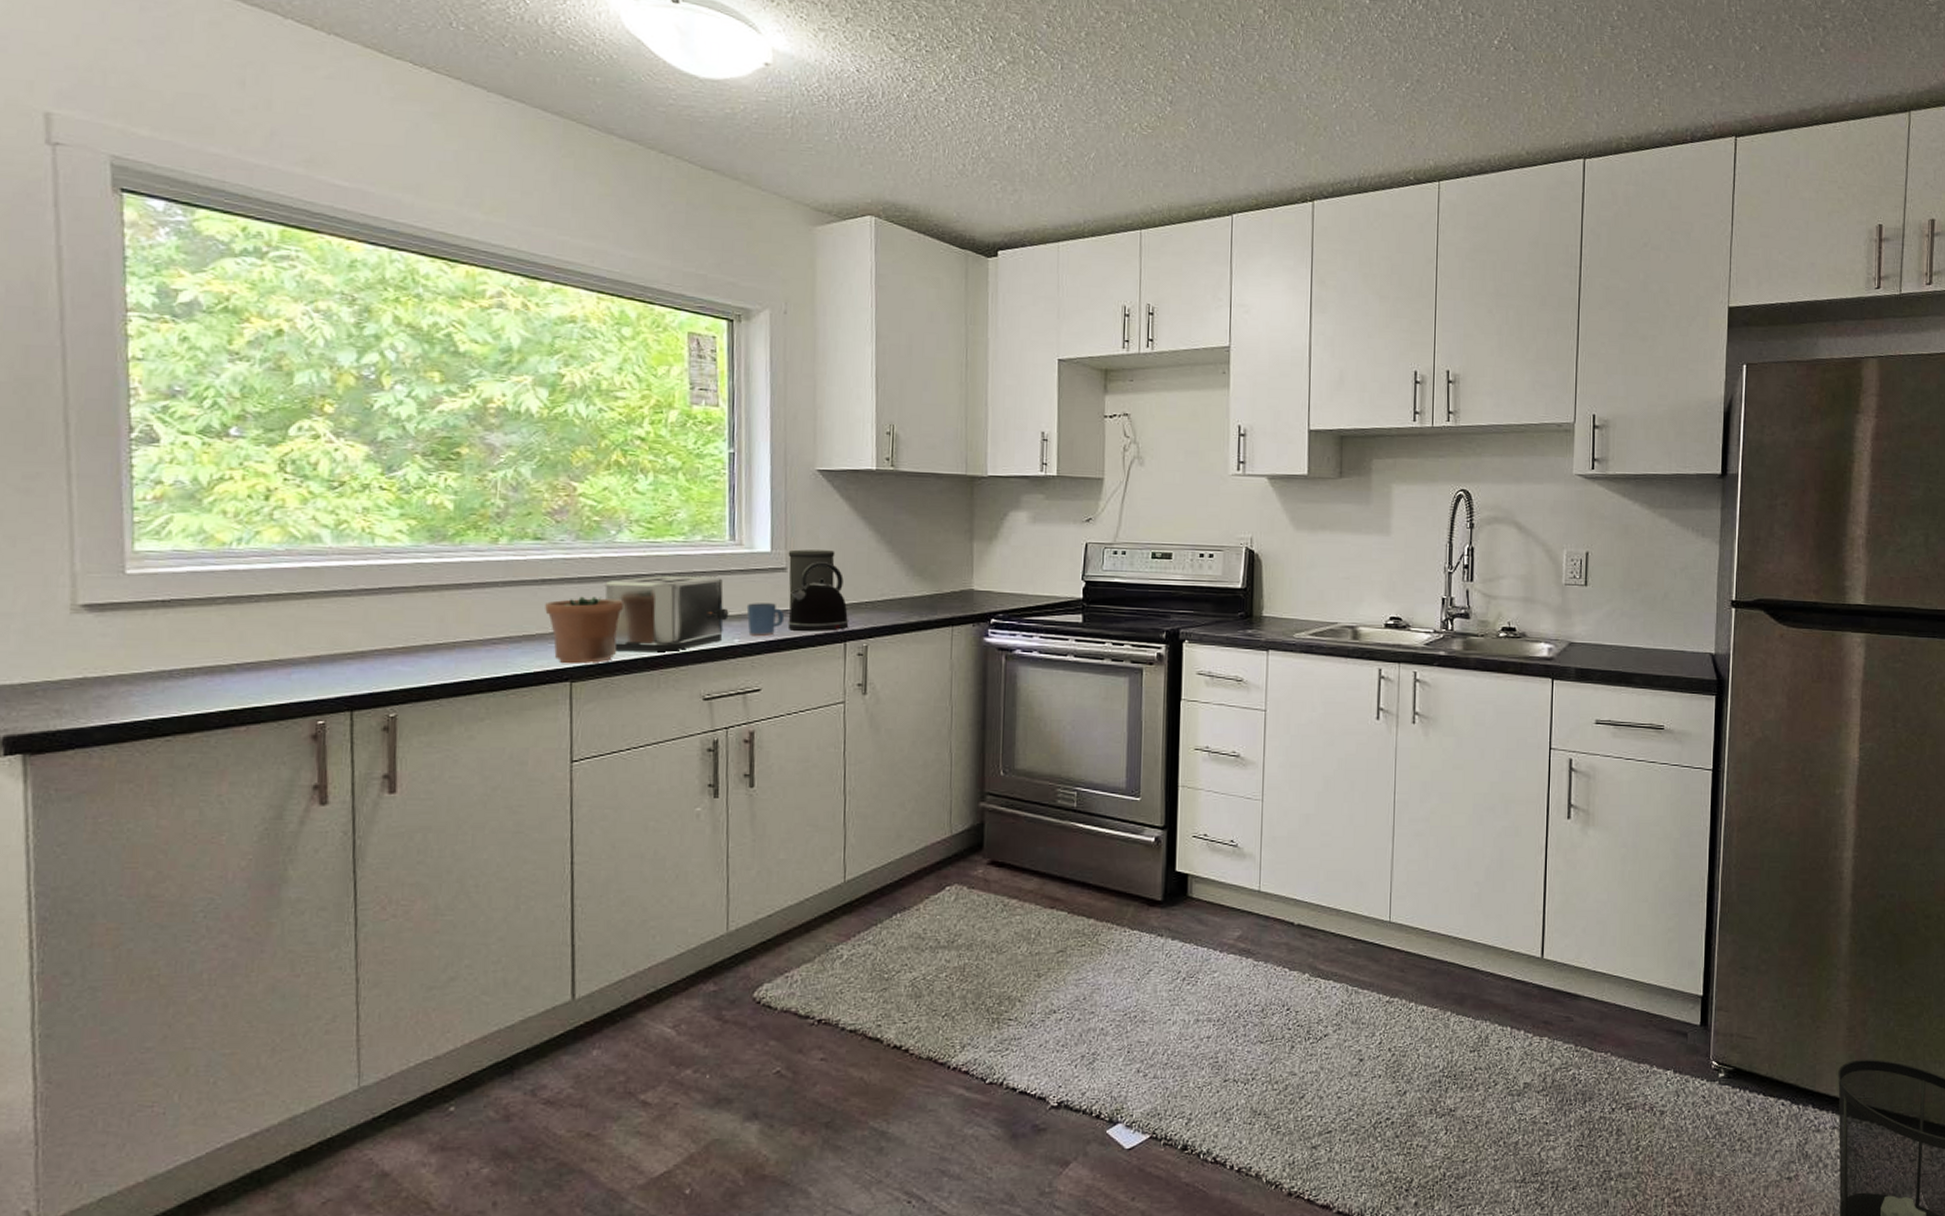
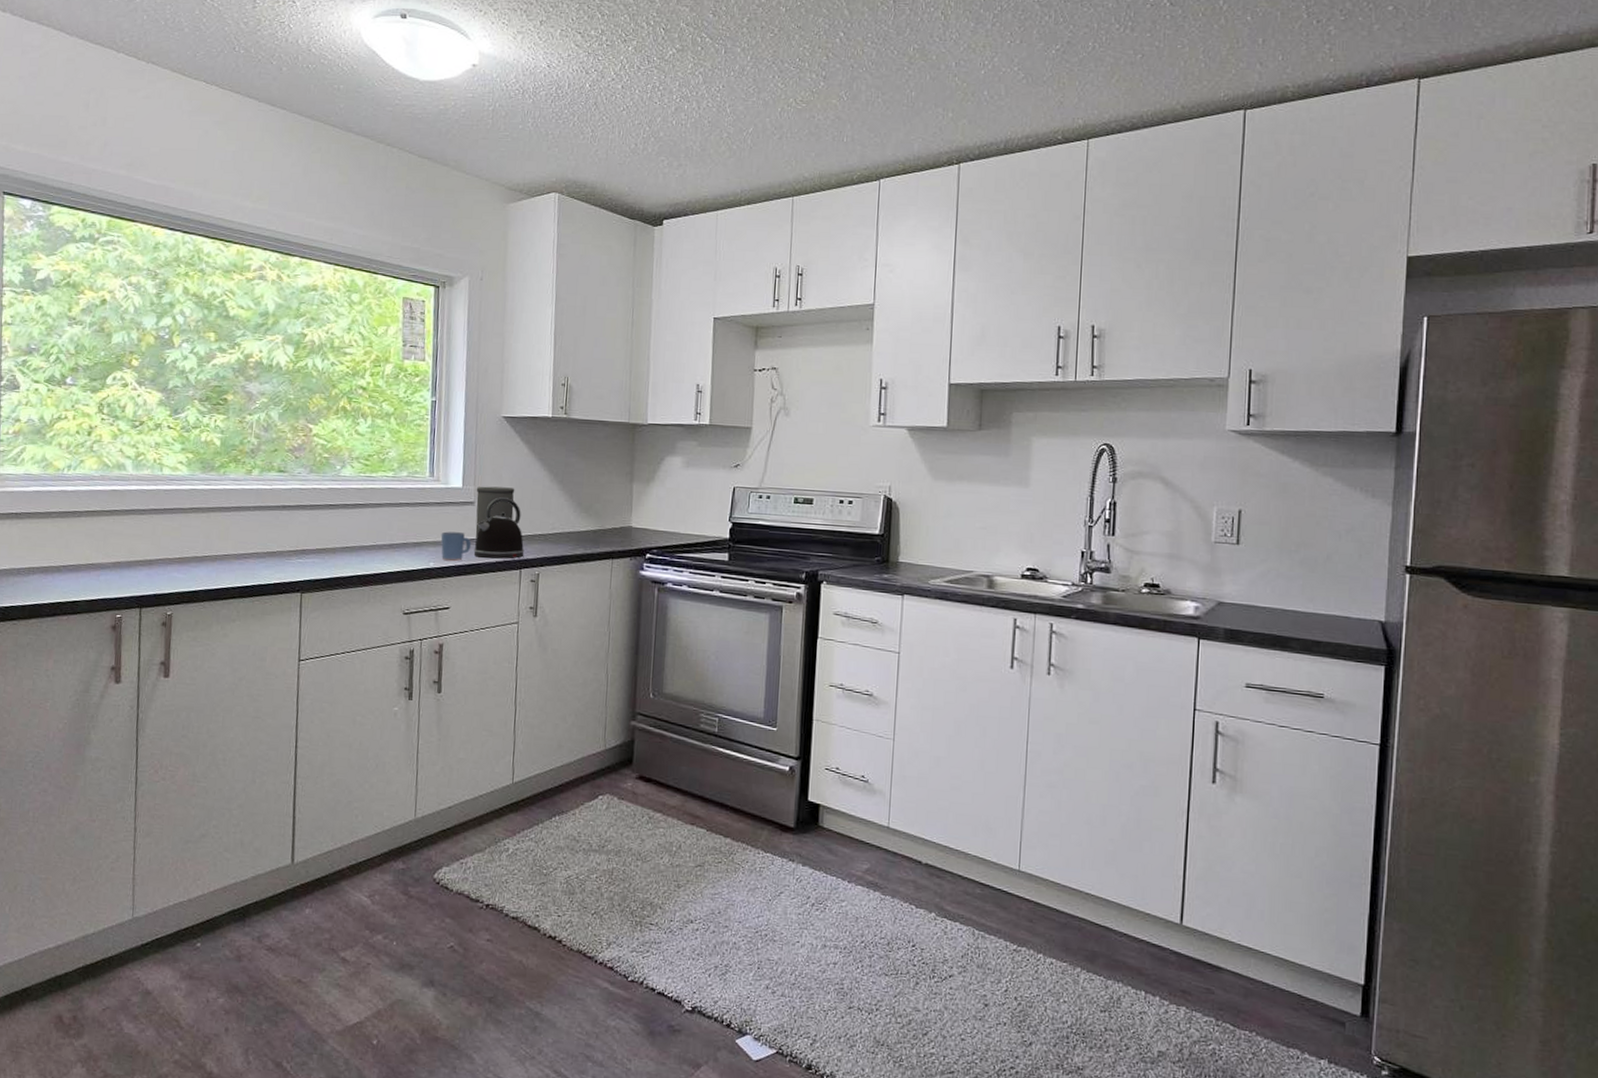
planter: present [545,596,625,663] -> none [284,521,345,578]
toaster: present [604,575,729,653] -> none [330,505,427,572]

